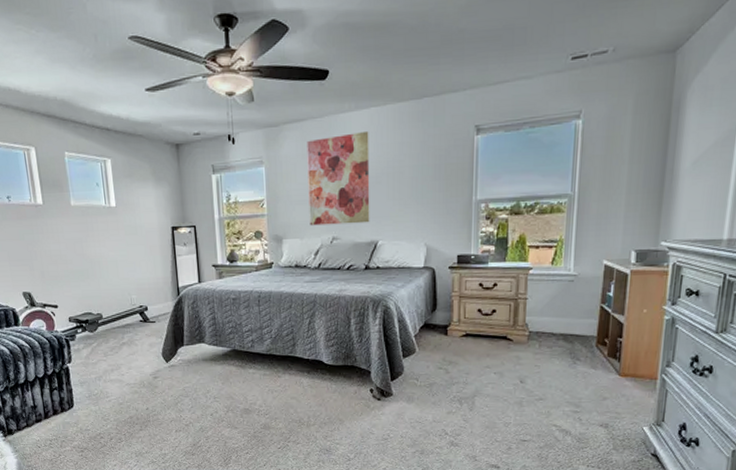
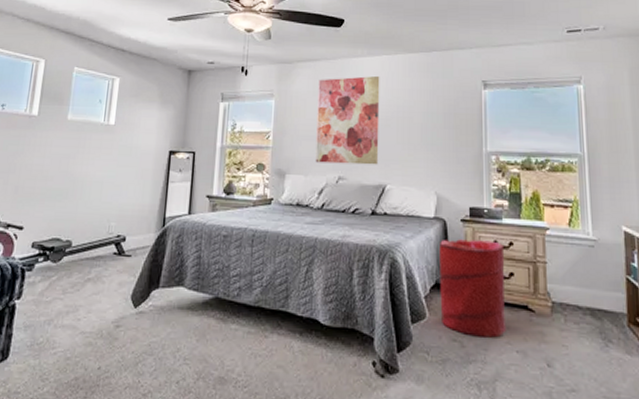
laundry hamper: none [427,284,489,364] -> present [438,239,507,338]

